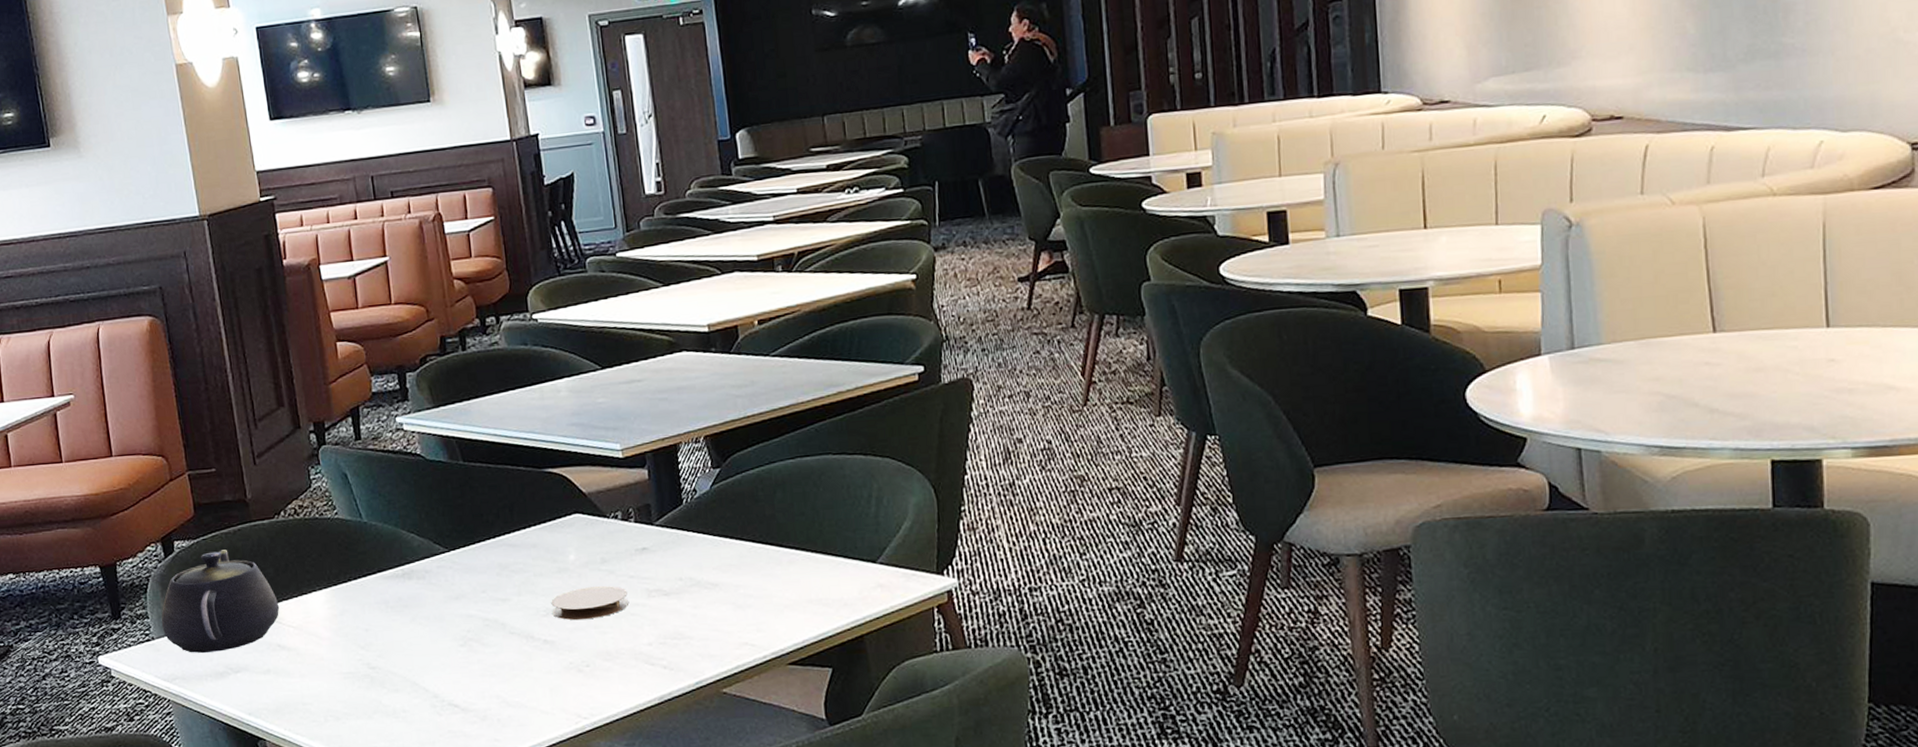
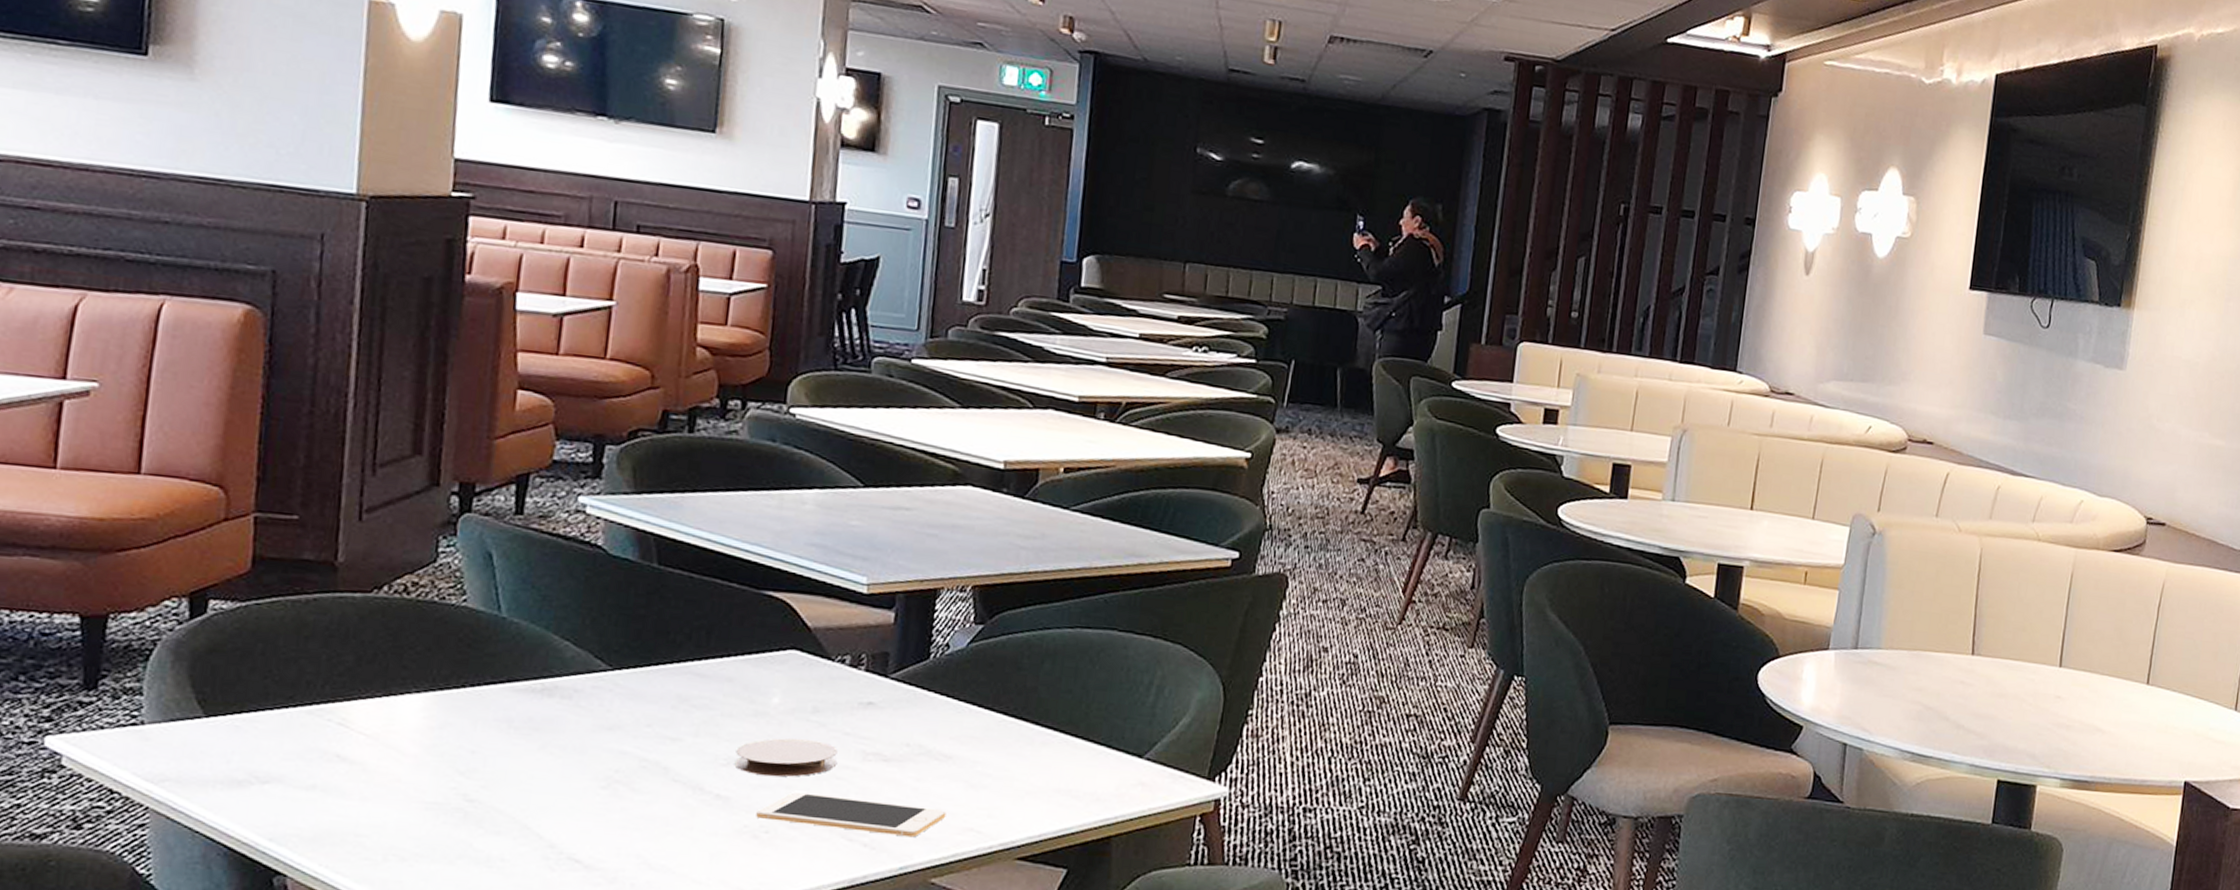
teapot: present [161,549,280,653] -> none [161,621,352,753]
cell phone: none [576,629,724,657] -> present [756,792,947,838]

